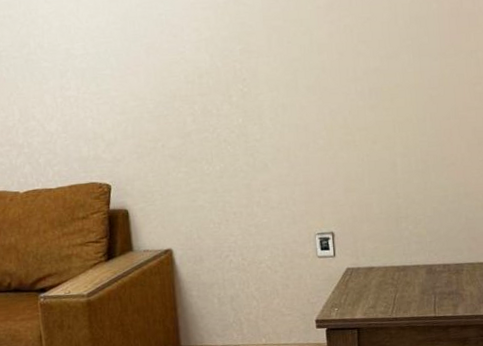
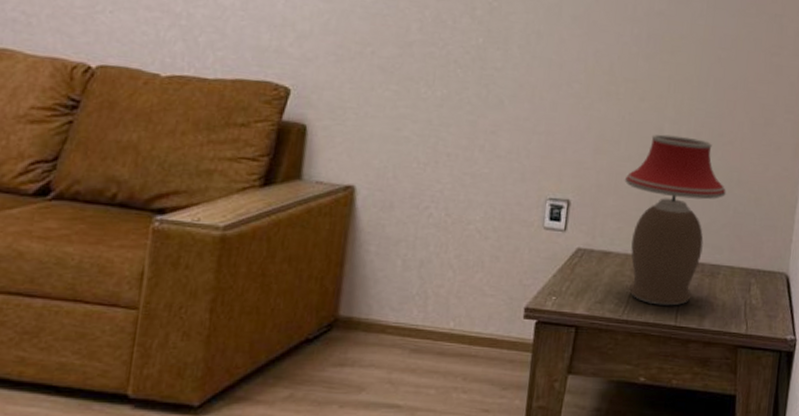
table lamp: none [373,165,457,303] -> present [624,134,726,306]

